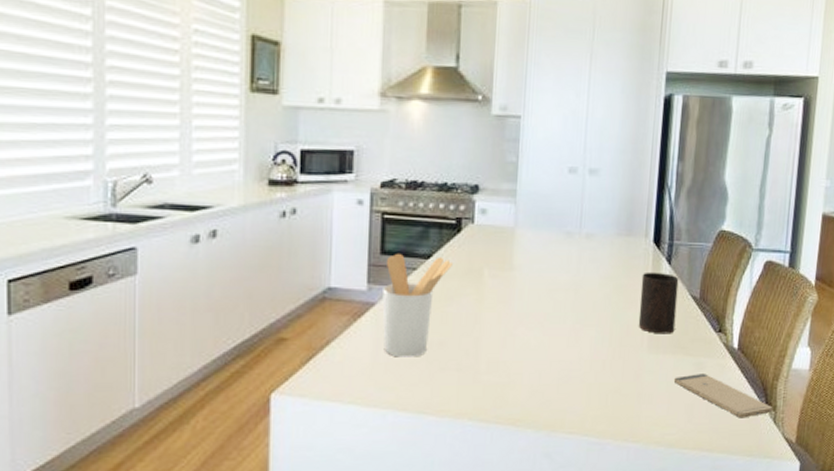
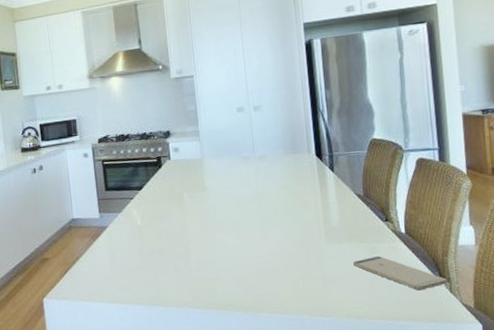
utensil holder: present [382,253,453,357] -> none [110,187,159,265]
cup: present [638,272,679,334] -> none [310,178,347,228]

